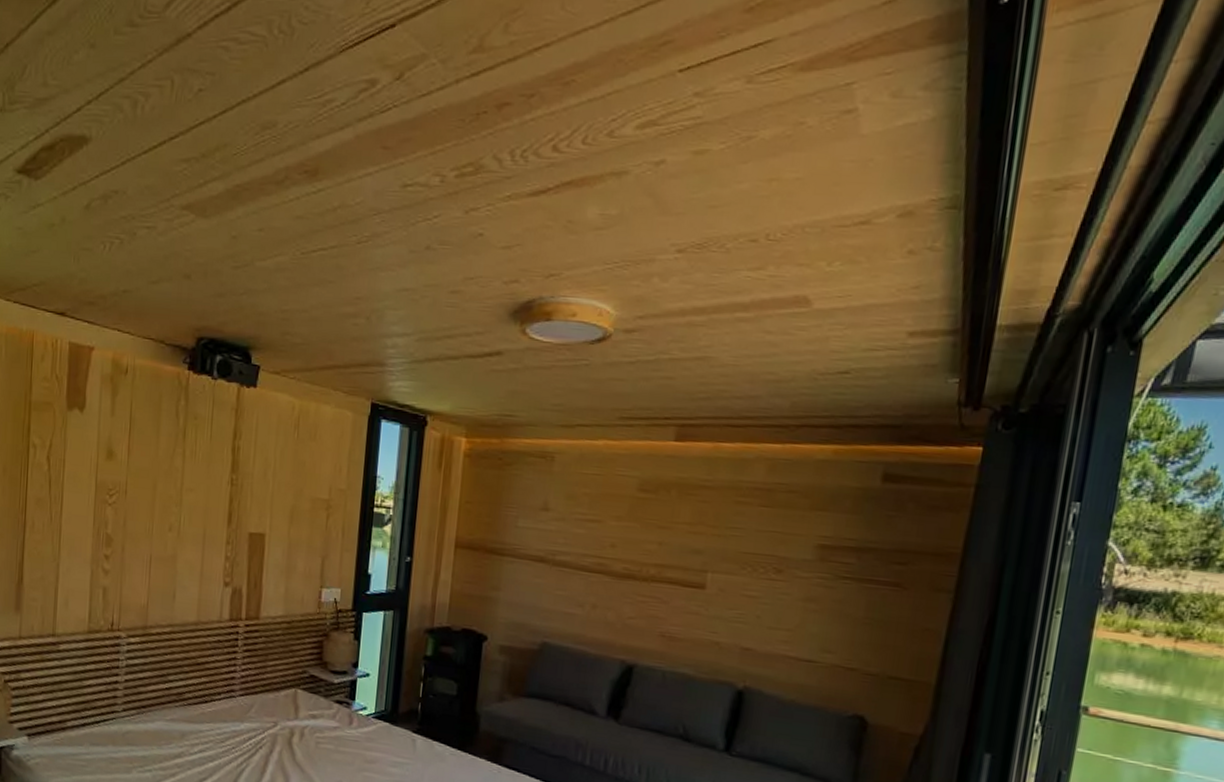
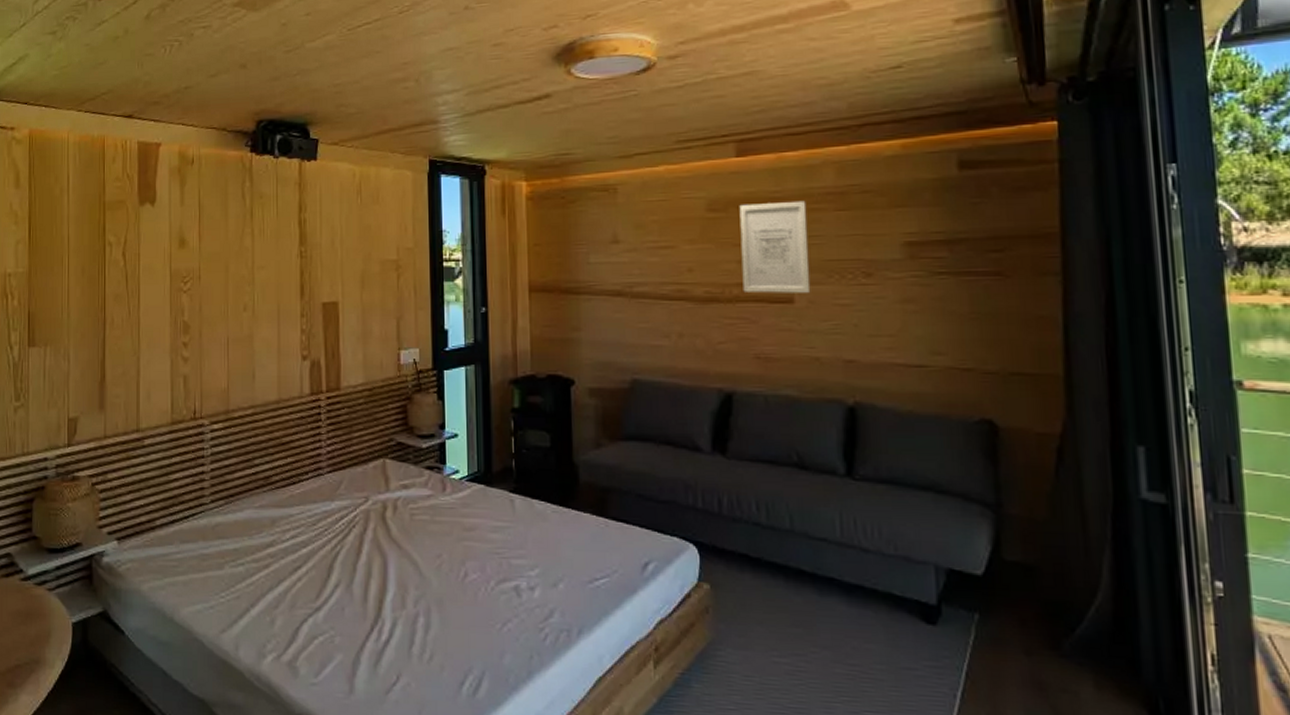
wall art: none [659,488,734,581] -> present [739,200,811,293]

